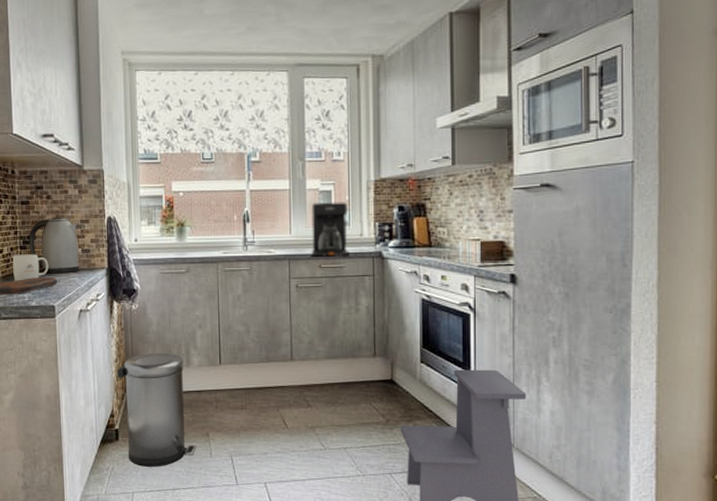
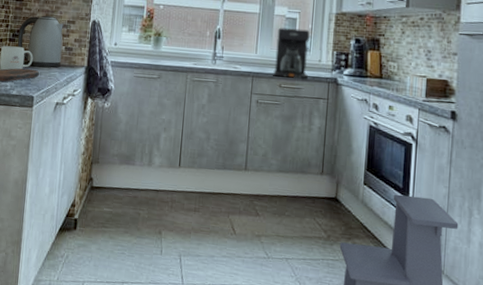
pedal bin: present [117,353,196,467] -> none [83,149,149,259]

